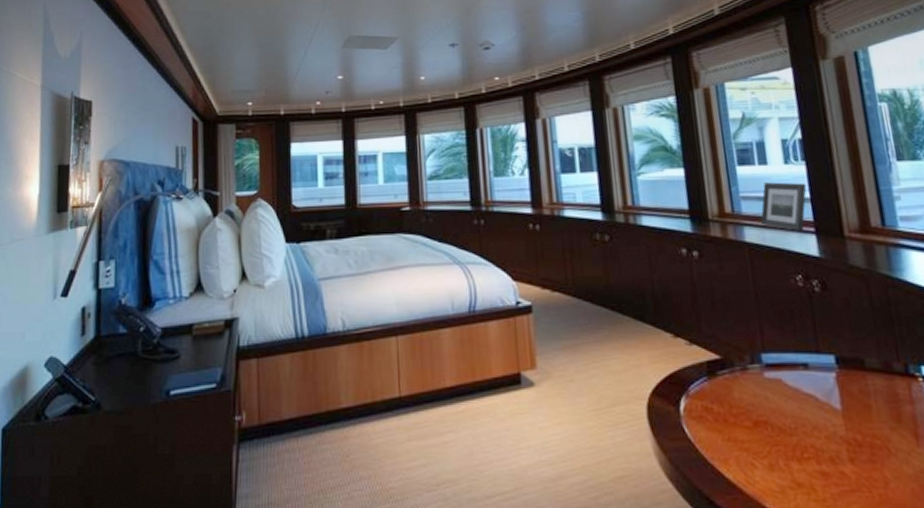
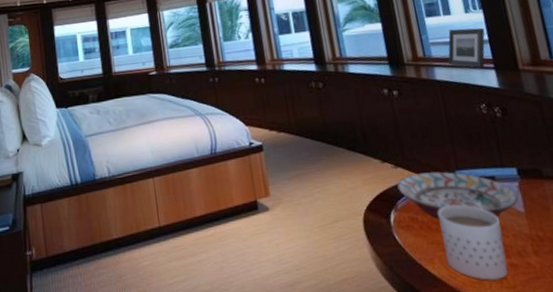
decorative bowl: none [691,353,834,415] -> present [397,171,518,220]
mug: none [737,394,818,490] -> present [438,204,509,281]

